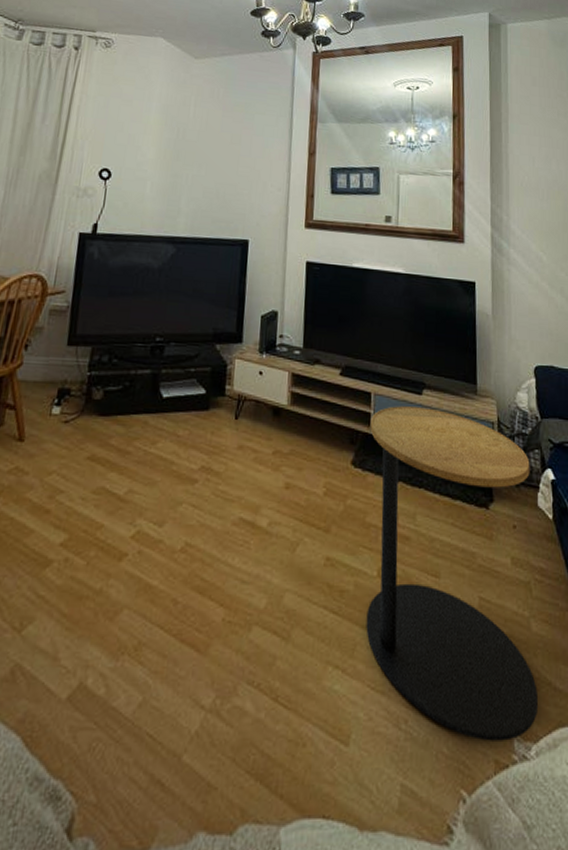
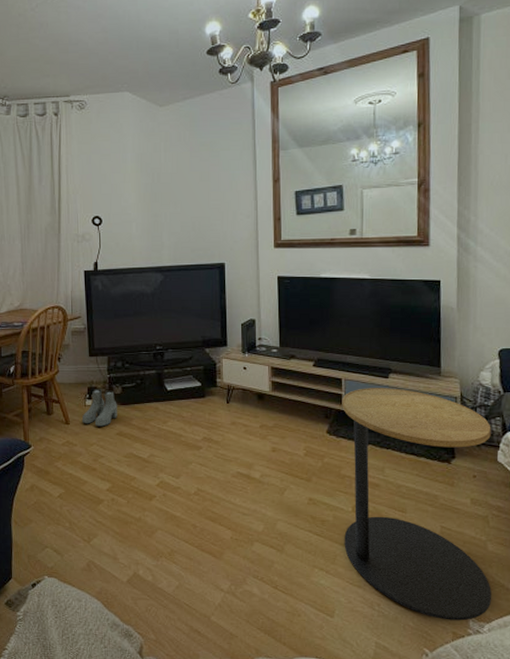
boots: none [41,391,95,447] -> present [81,389,117,427]

